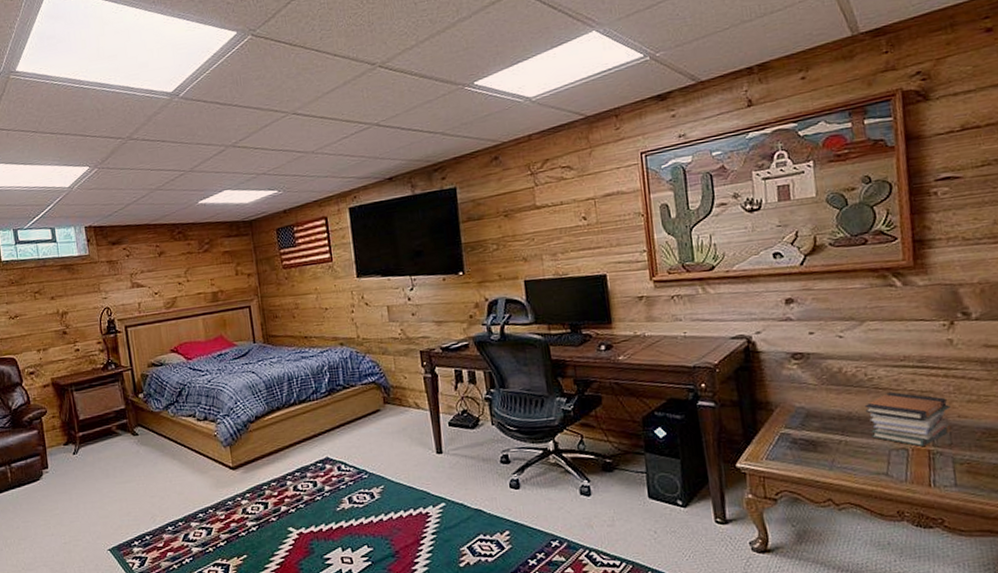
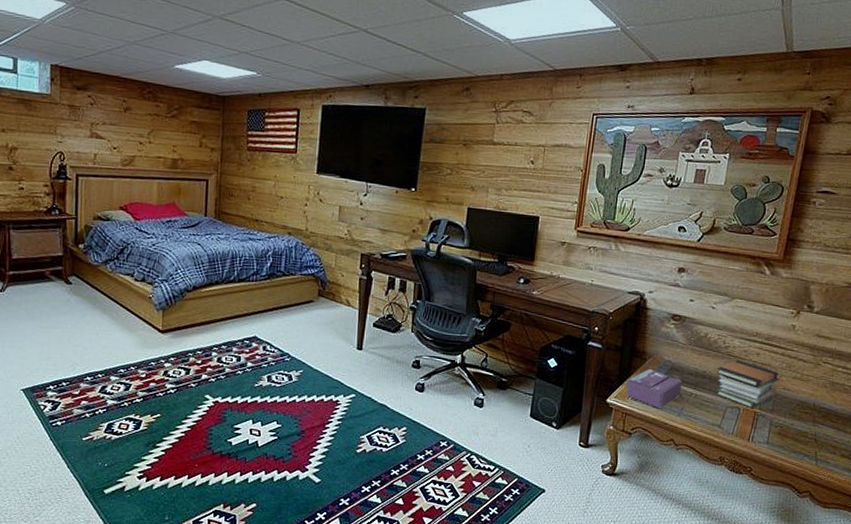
tissue box: none [756,420,826,465] -> present [626,368,682,409]

